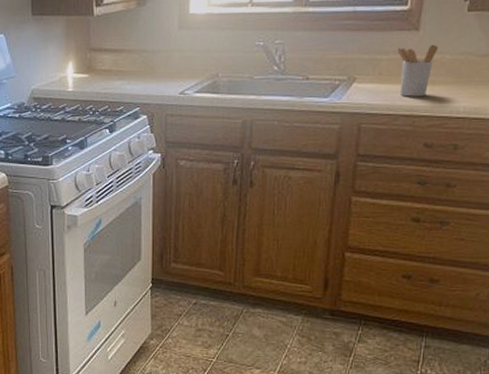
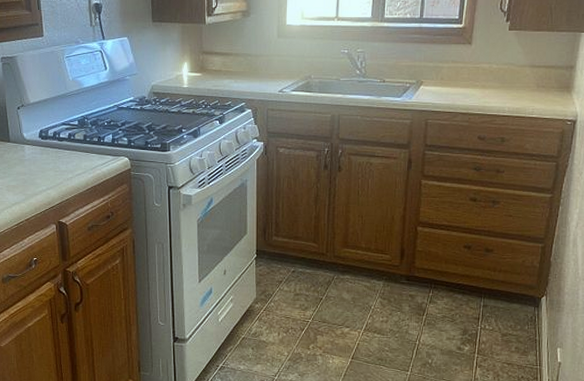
utensil holder: present [397,44,438,97] -> none [455,55,487,98]

